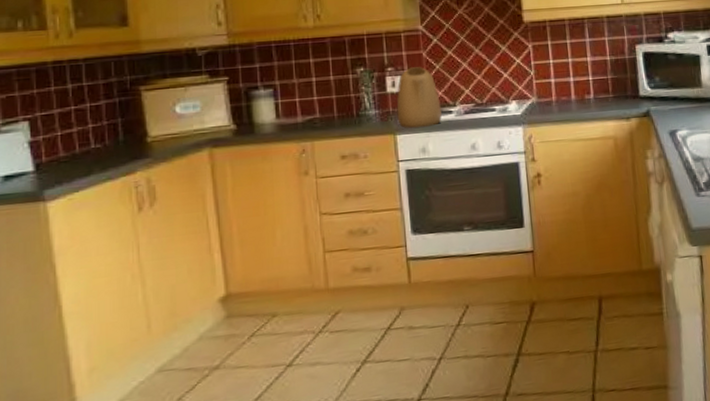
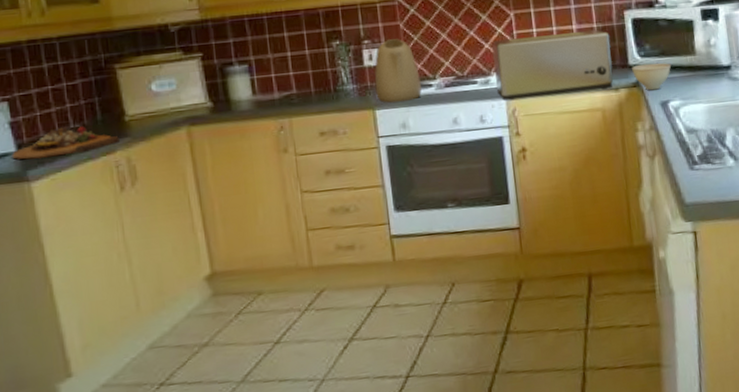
cutting board: none [29,147,142,179] -> present [12,126,121,160]
toaster: none [511,62,625,128] -> present [492,29,614,101]
bowl: none [642,94,680,120] -> present [632,62,672,91]

